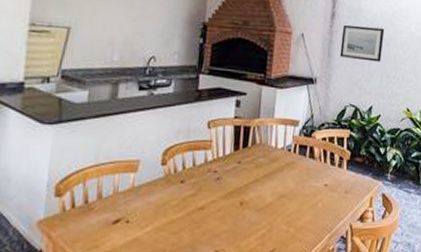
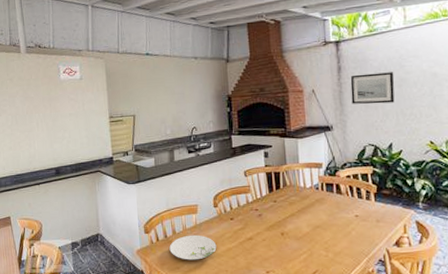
plate: none [88,201,157,236] -> present [169,235,217,260]

